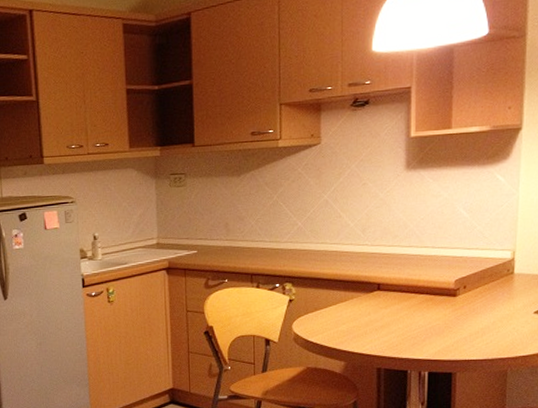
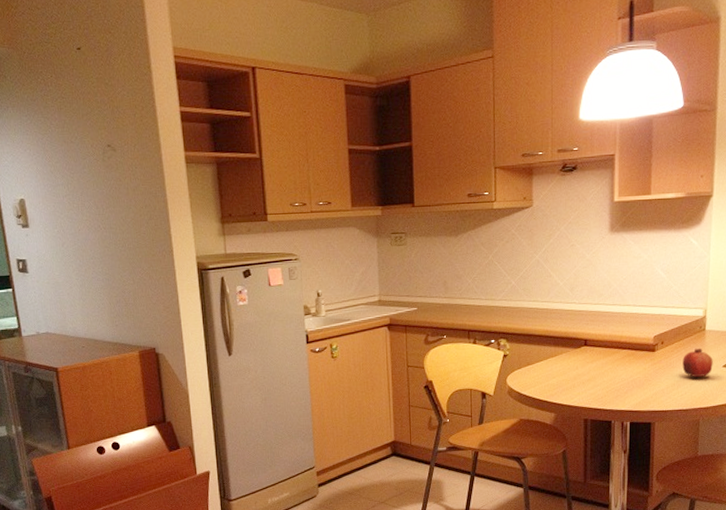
fruit: none [487,294,523,325] -> present [682,349,713,378]

